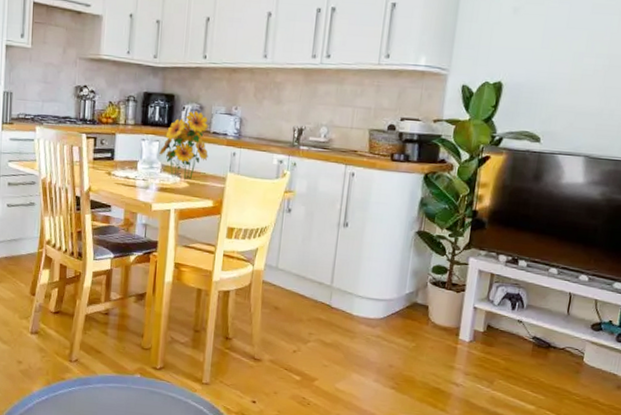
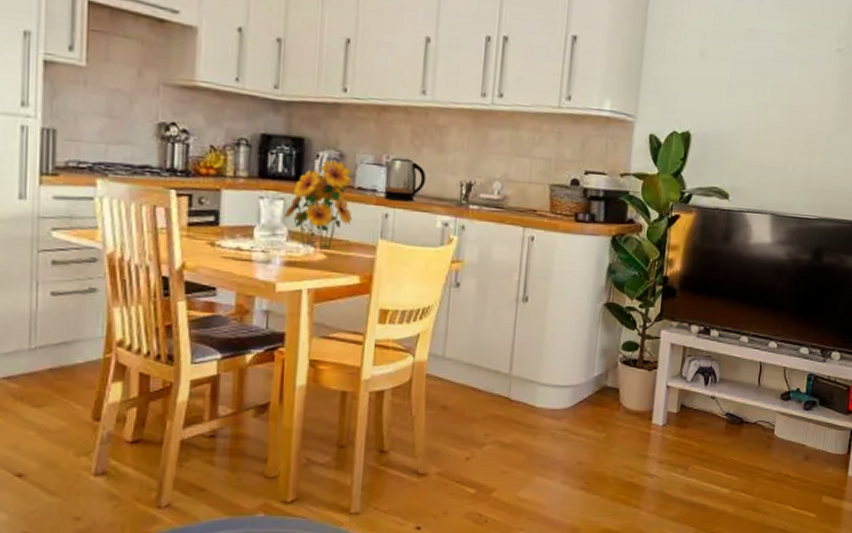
kettle: none [232,108,266,143] -> present [383,157,427,202]

